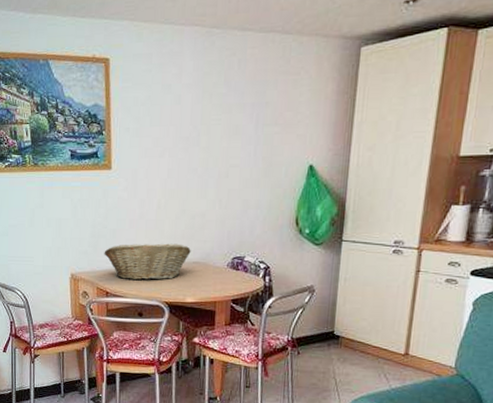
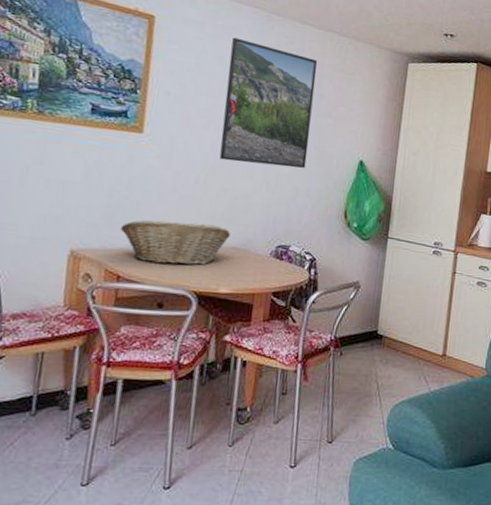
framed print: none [175,62,261,184] -> present [219,37,318,169]

